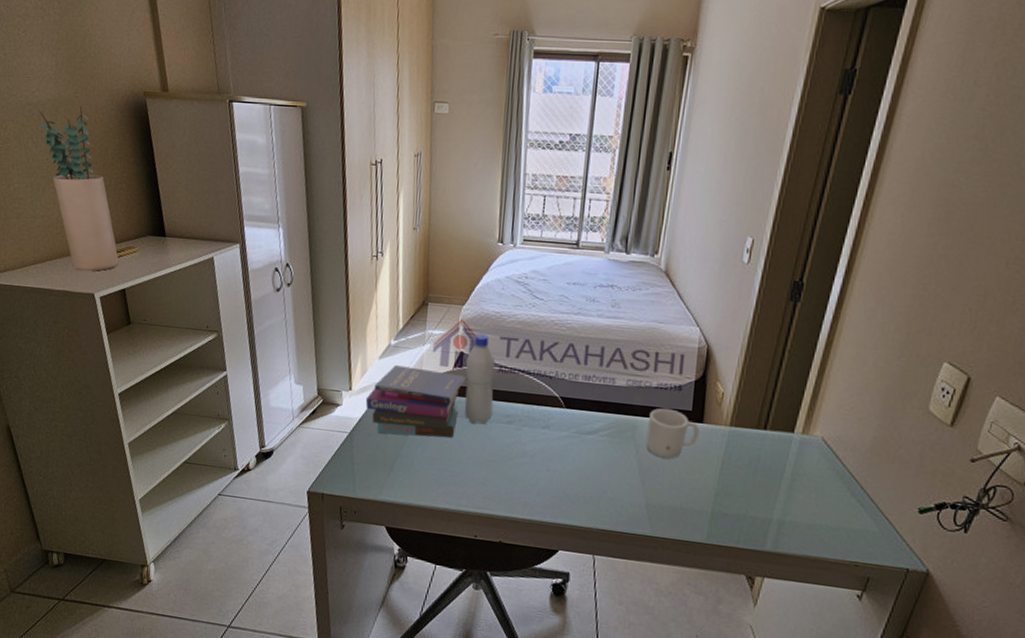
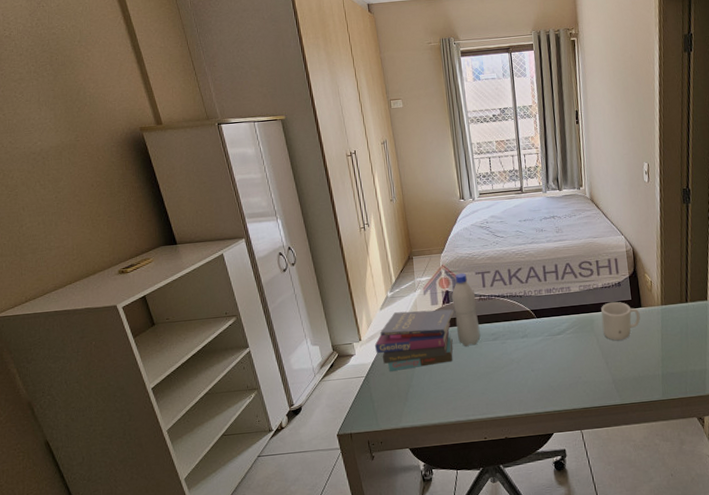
vase: present [40,106,120,272] -> none [44,148,137,289]

